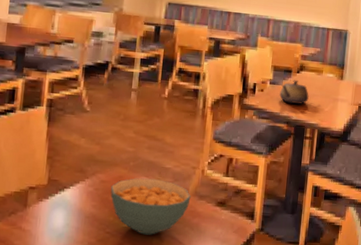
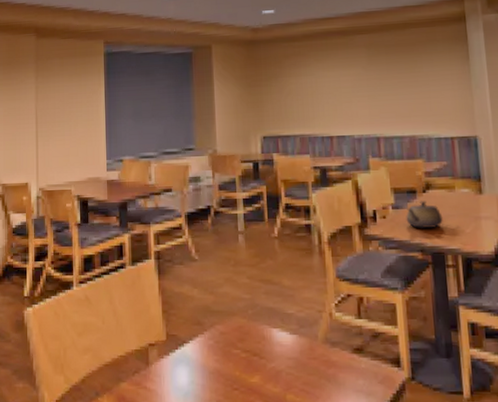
cereal bowl: present [110,178,191,235] -> none [232,327,322,390]

